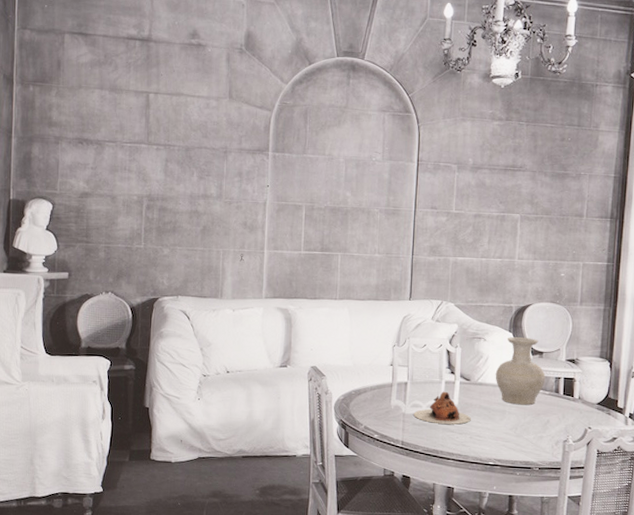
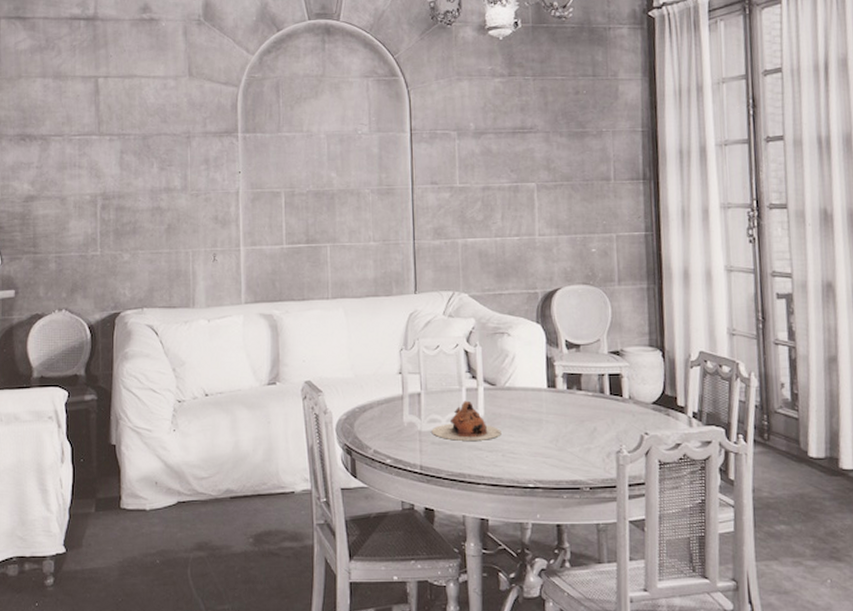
vase: present [495,337,546,405] -> none [525,329,587,411]

